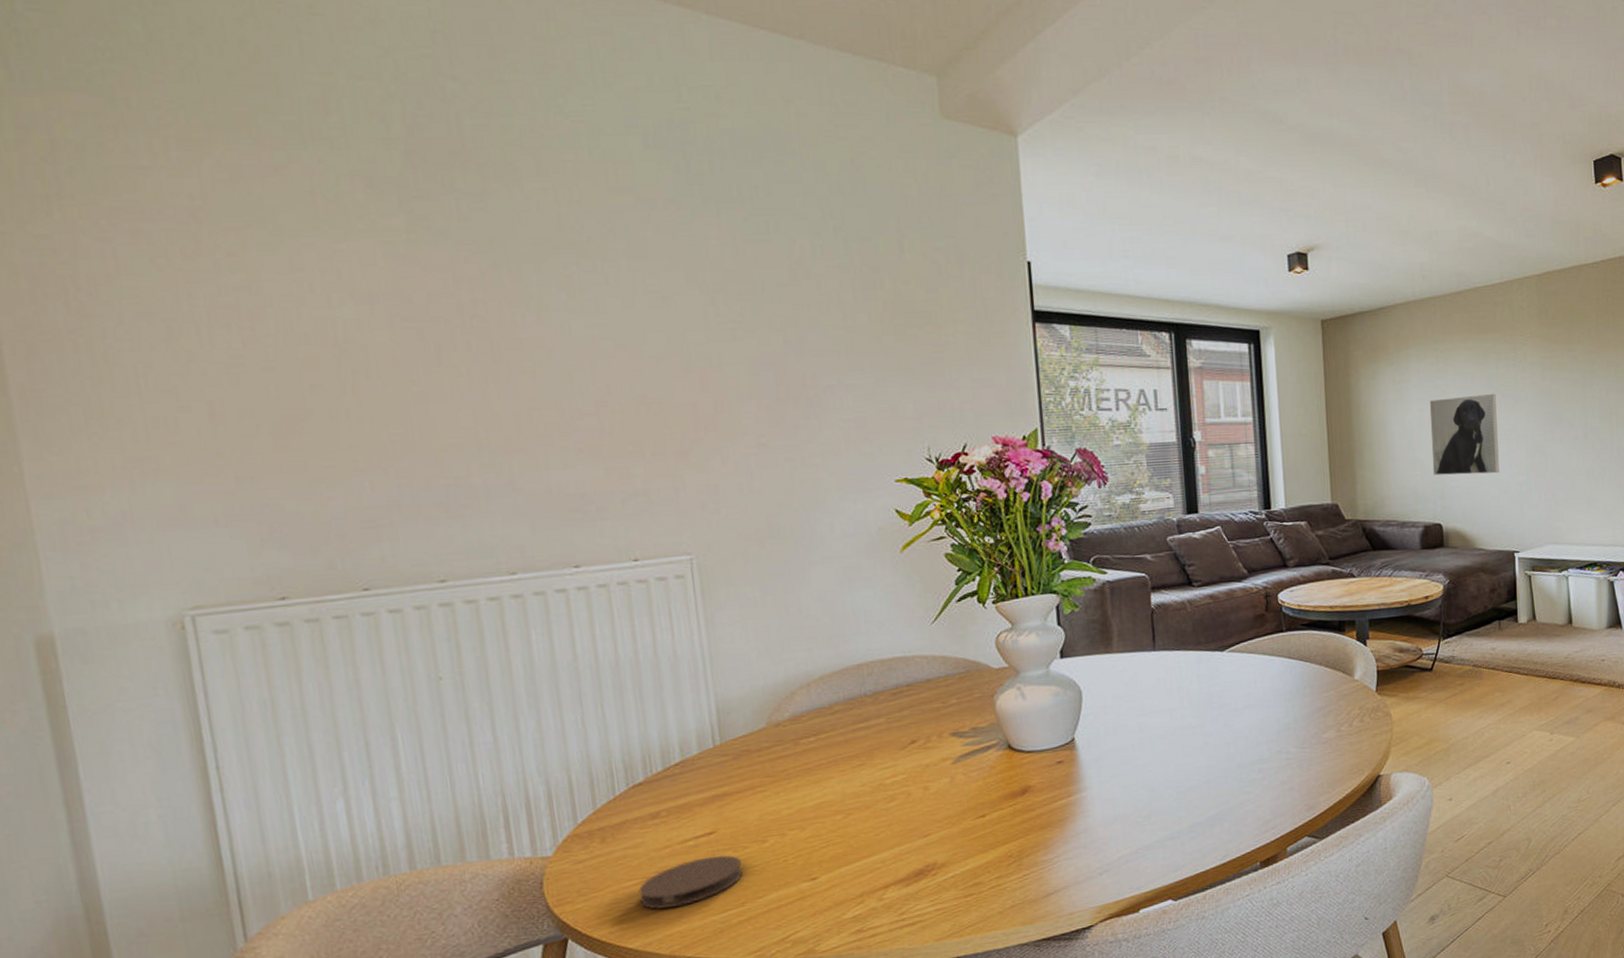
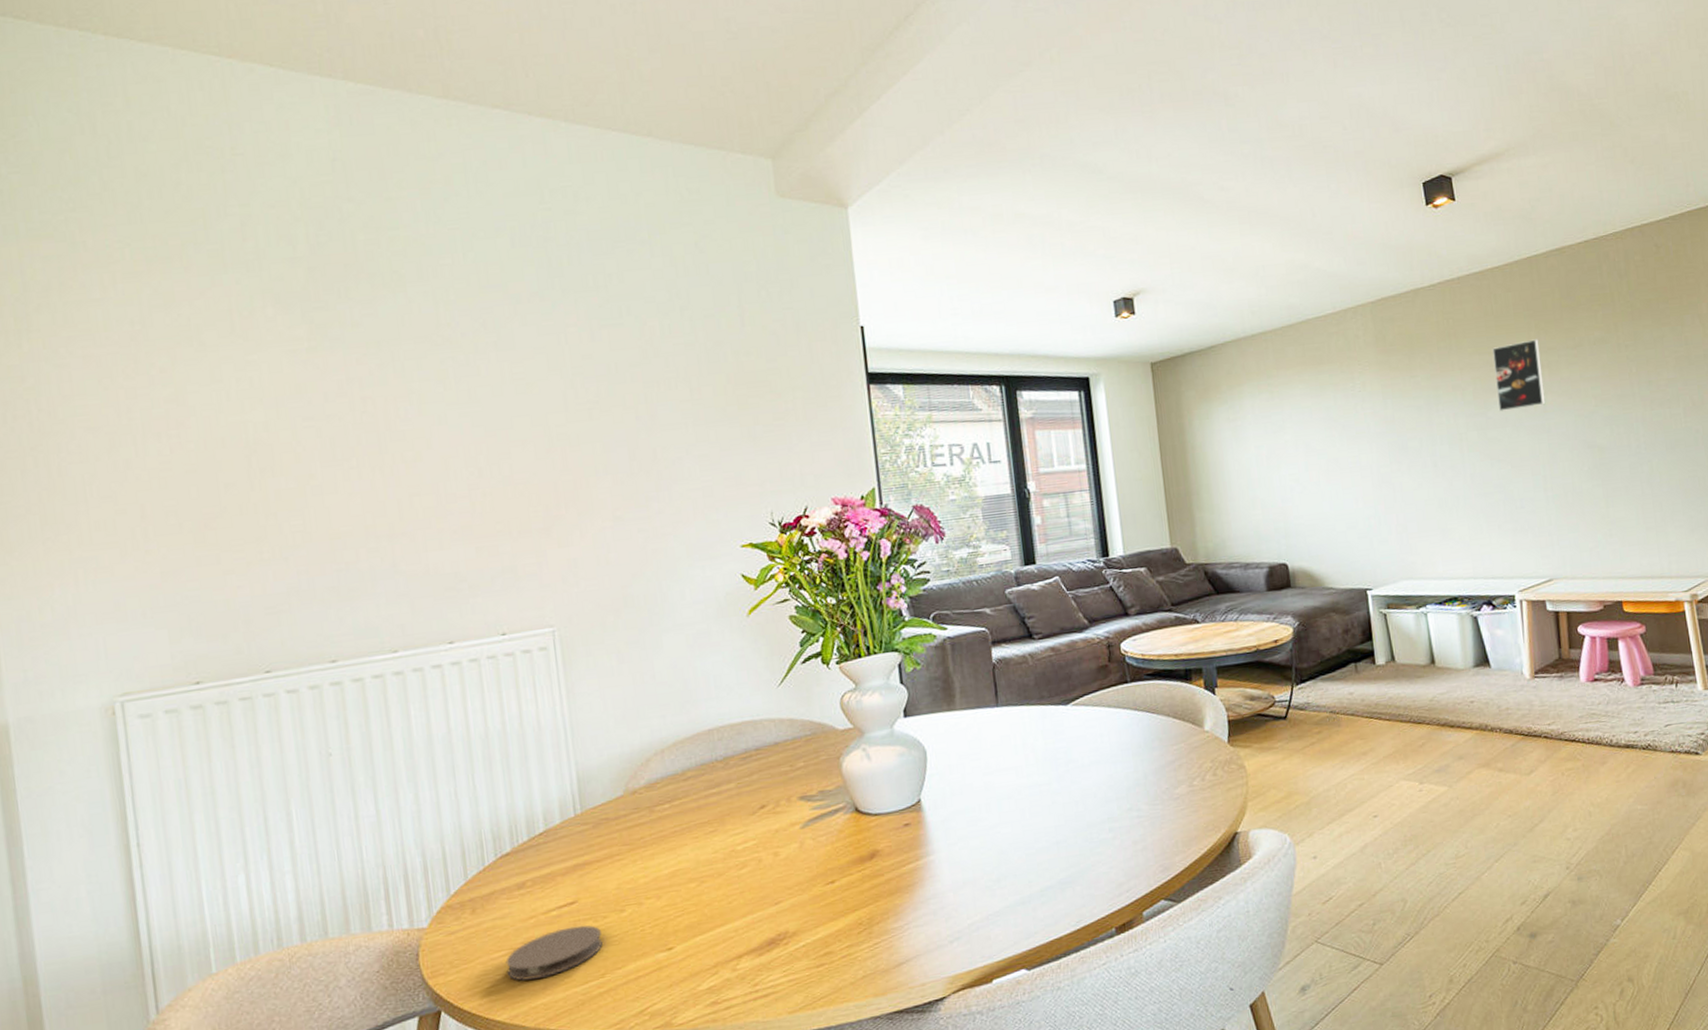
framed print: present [1429,393,1499,476] -> none [1266,425,1345,514]

